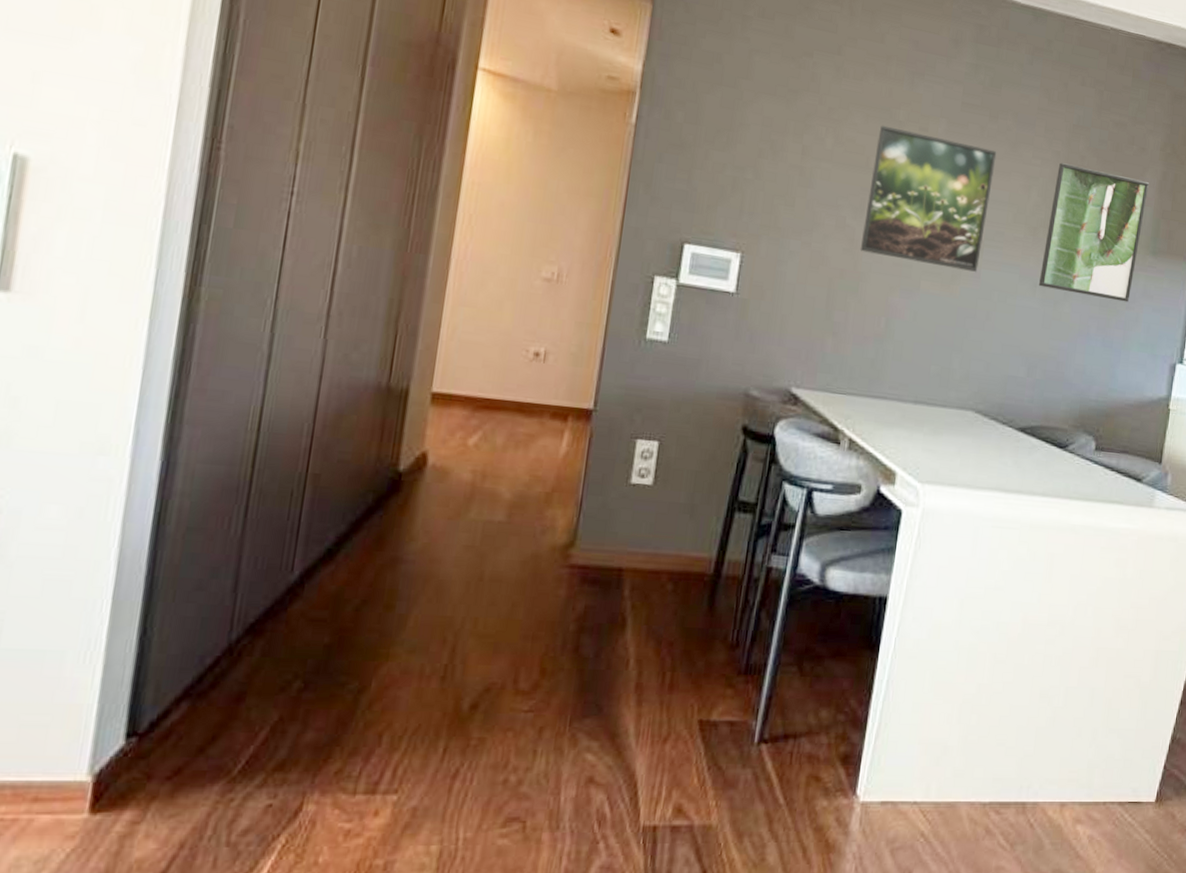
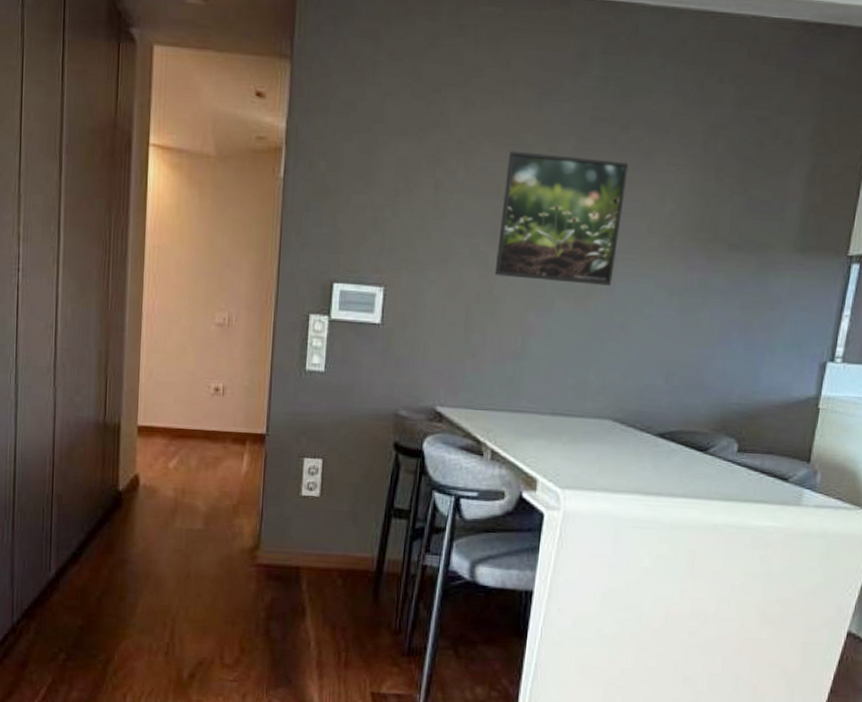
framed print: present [1038,162,1150,303] -> none [675,167,797,303]

